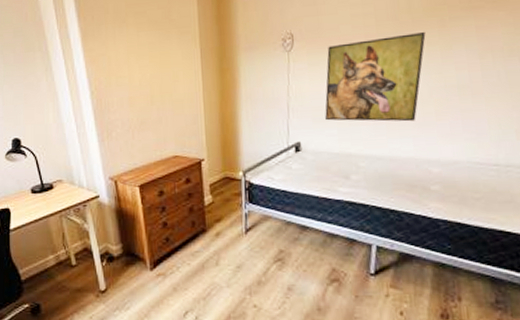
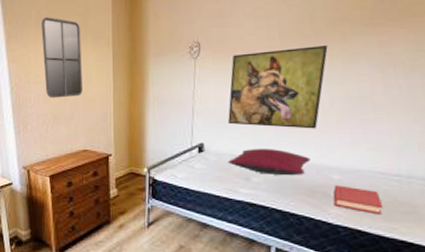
home mirror: none [120,11,170,102] -> present [41,17,82,98]
pillow: none [326,143,411,171] -> present [228,148,312,175]
hardback book: none [432,178,482,206] -> present [333,185,384,215]

